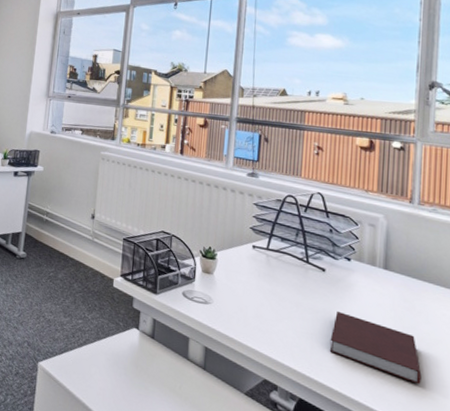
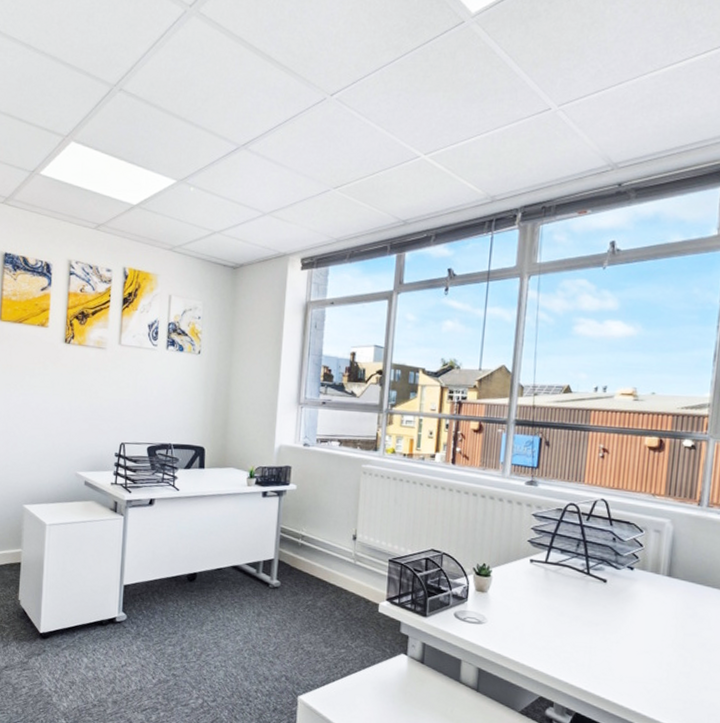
notebook: present [329,311,422,385] -> none [608,622,700,691]

